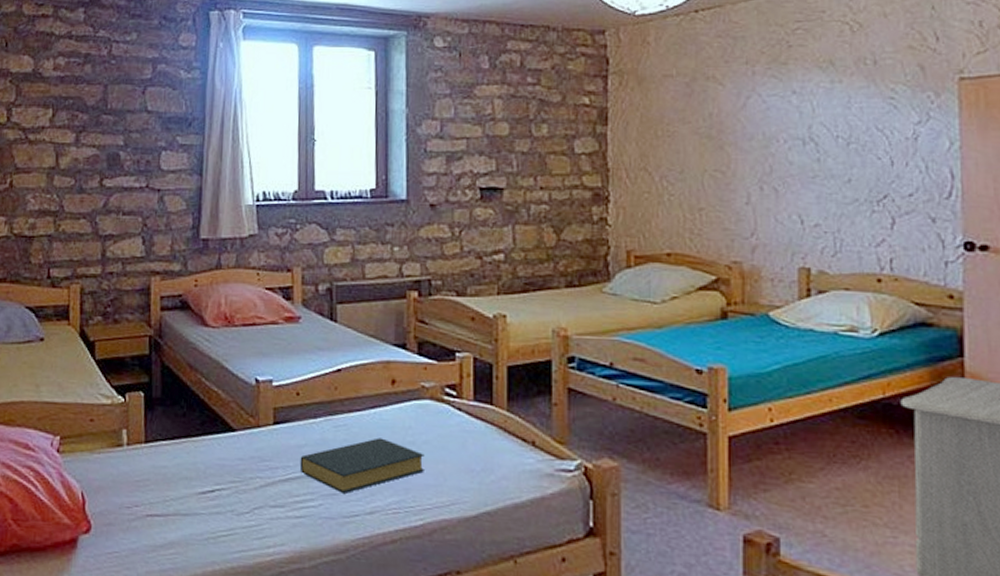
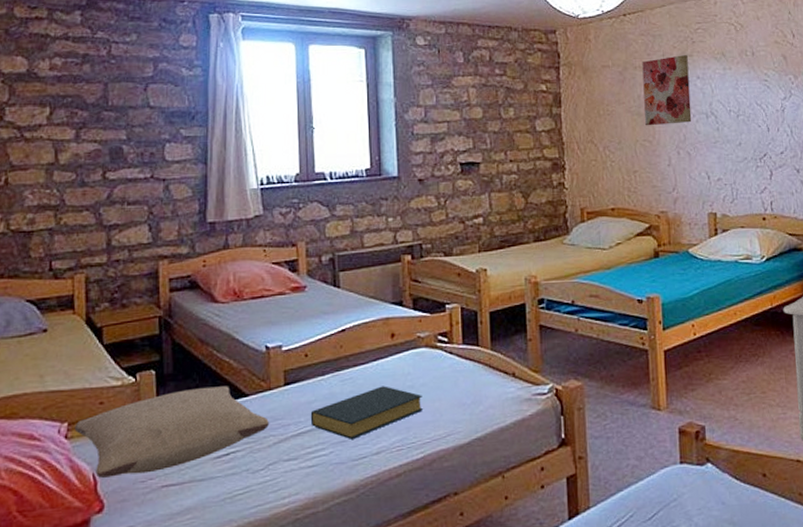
pillow: none [66,416,256,500] -> present [74,386,269,478]
wall art: none [717,63,782,153] -> present [642,55,692,126]

